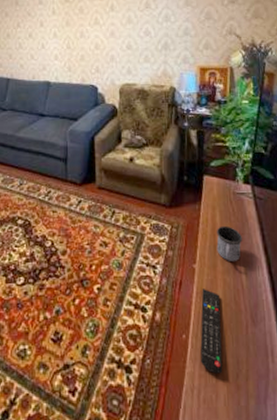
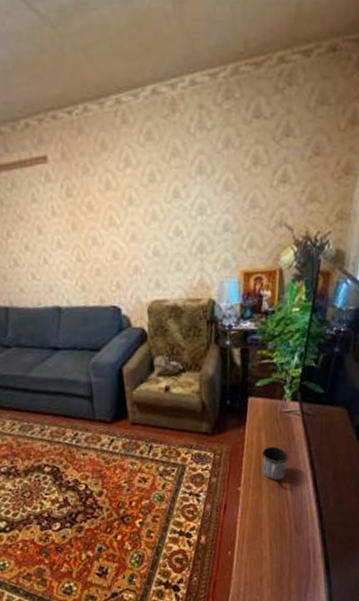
remote control: present [200,289,223,374] -> none [245,508,267,580]

